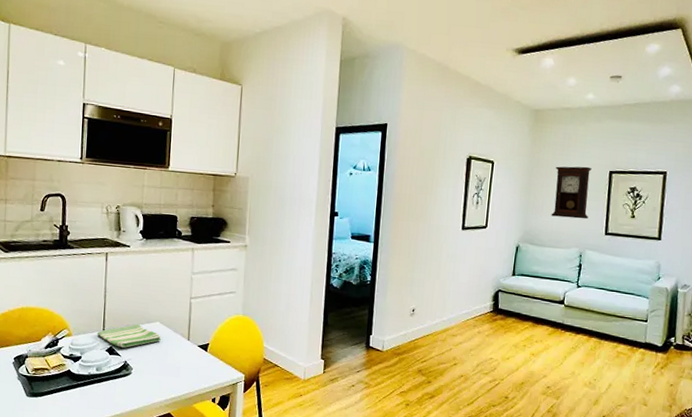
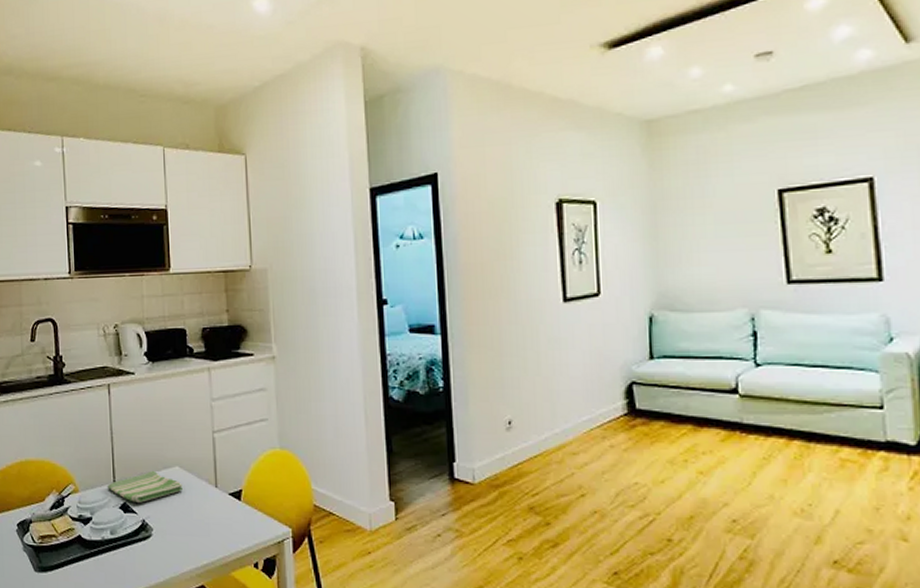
pendulum clock: present [551,166,592,219] -> none [690,188,756,267]

